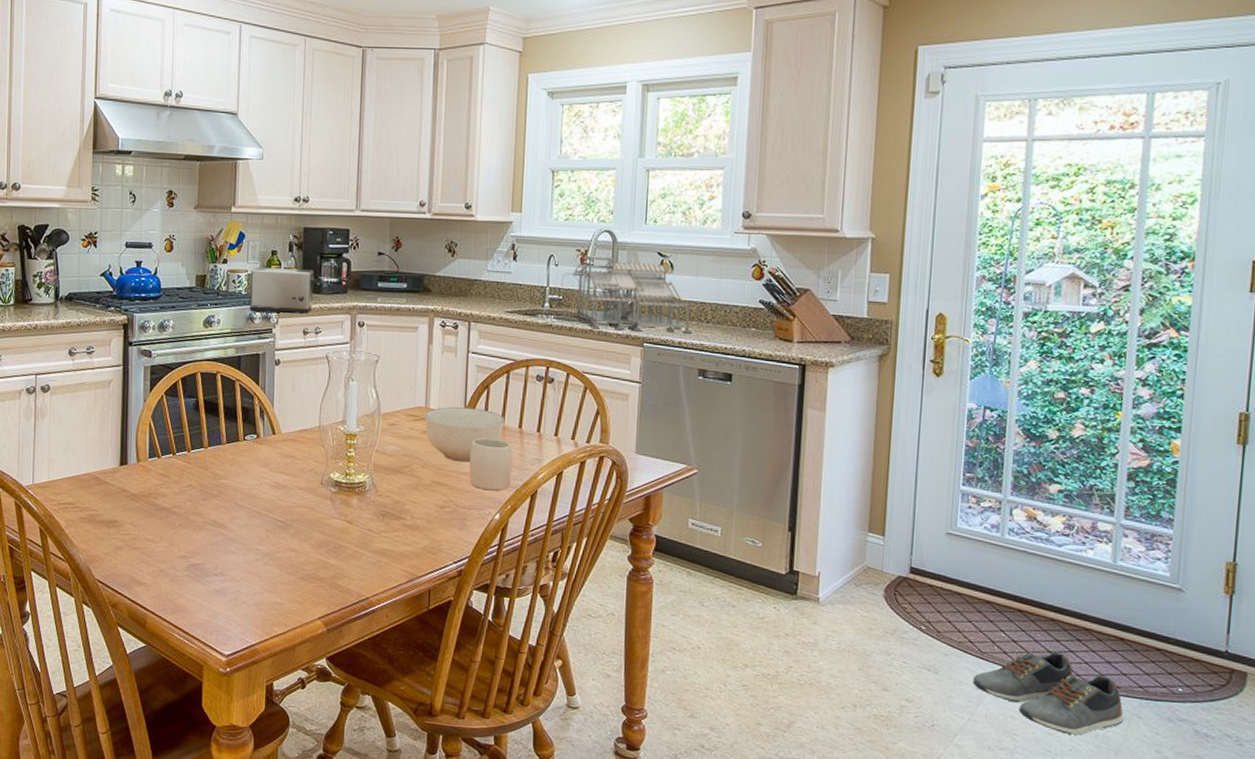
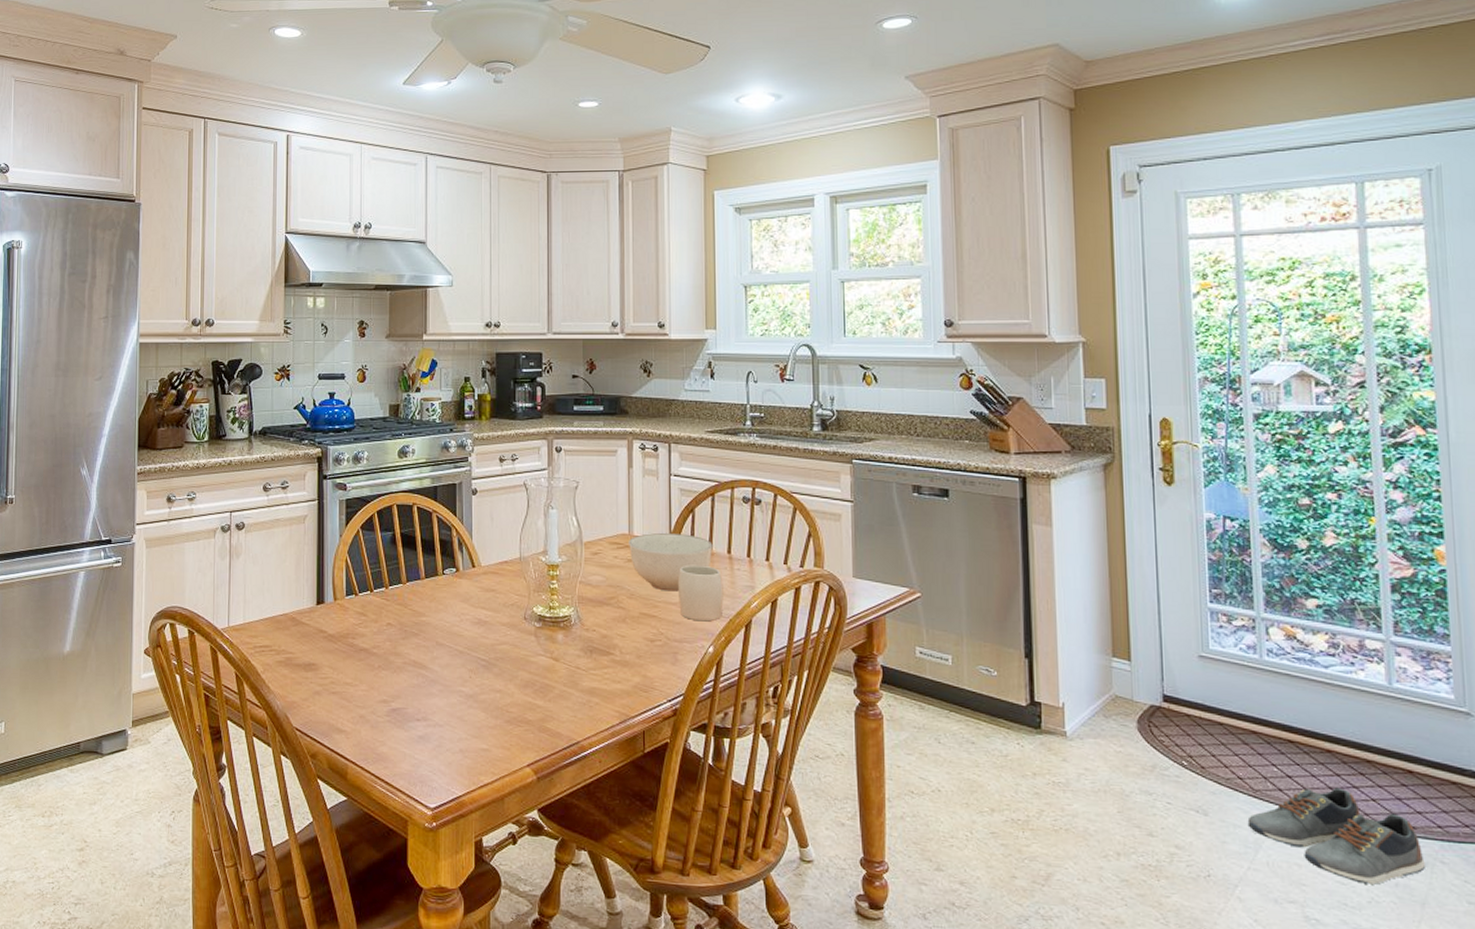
toaster: present [249,267,317,315] -> none [444,395,511,442]
dish rack: present [573,256,698,334] -> none [773,371,906,448]

